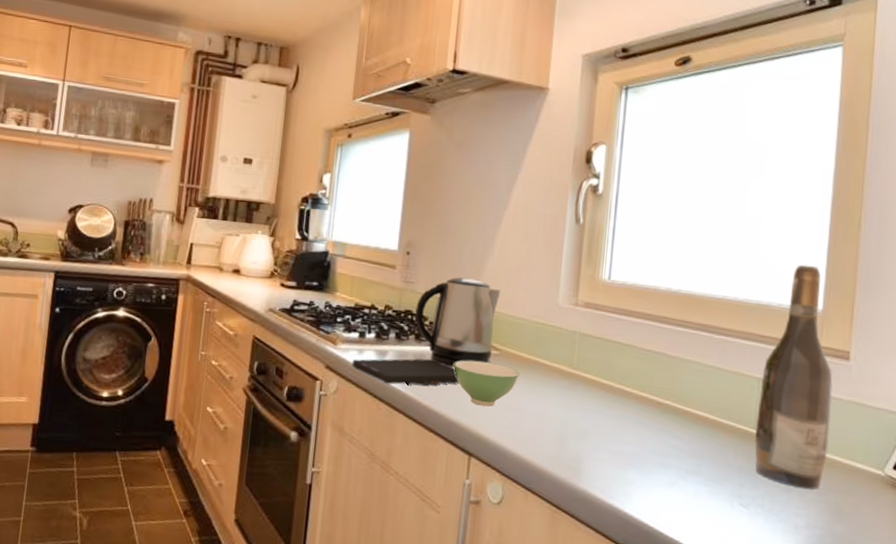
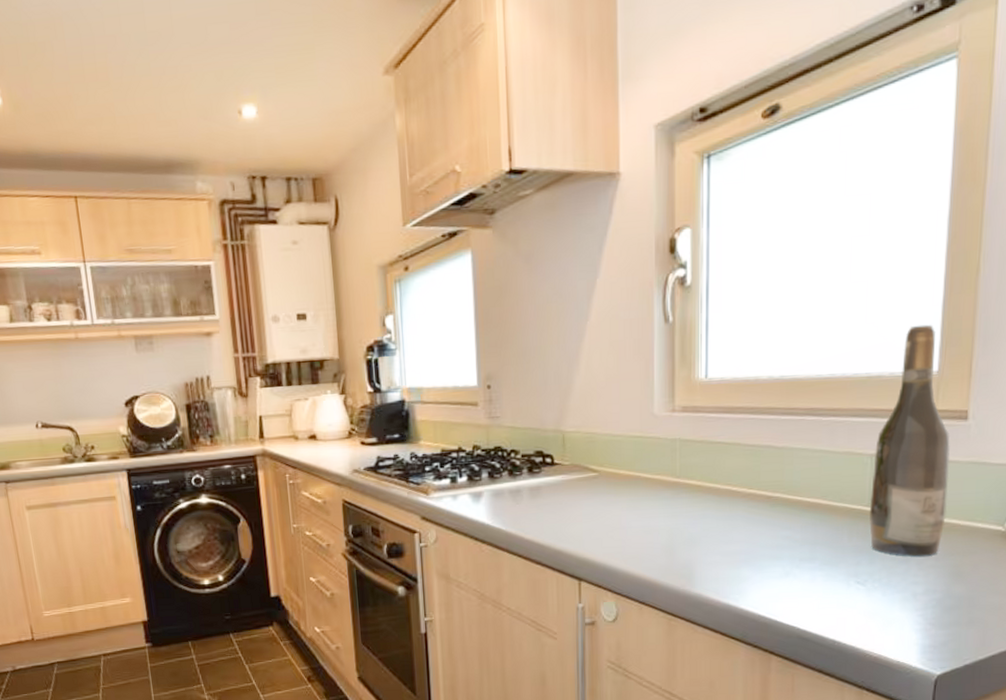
tablet: present [352,358,459,385] -> none [448,492,559,526]
kettle: present [415,277,501,368] -> none [505,402,592,498]
bowl: present [453,360,520,407] -> none [551,485,621,531]

